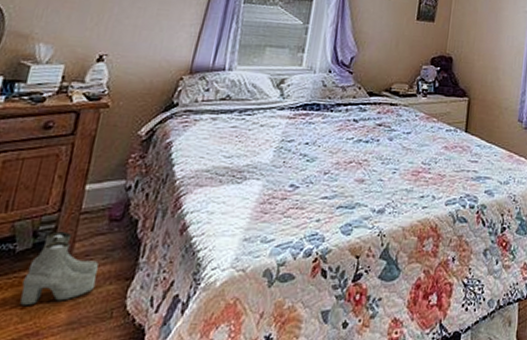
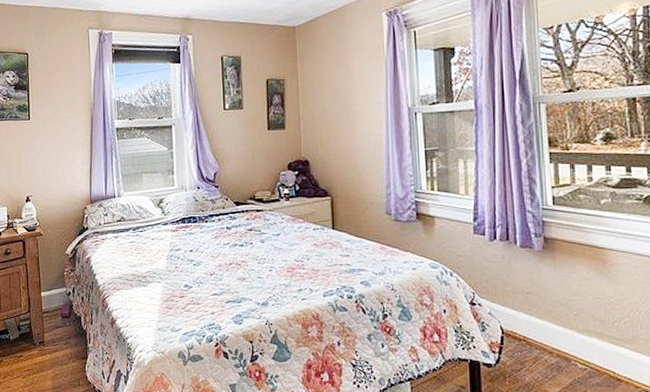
boots: present [20,231,99,306] -> none [20,325,64,376]

